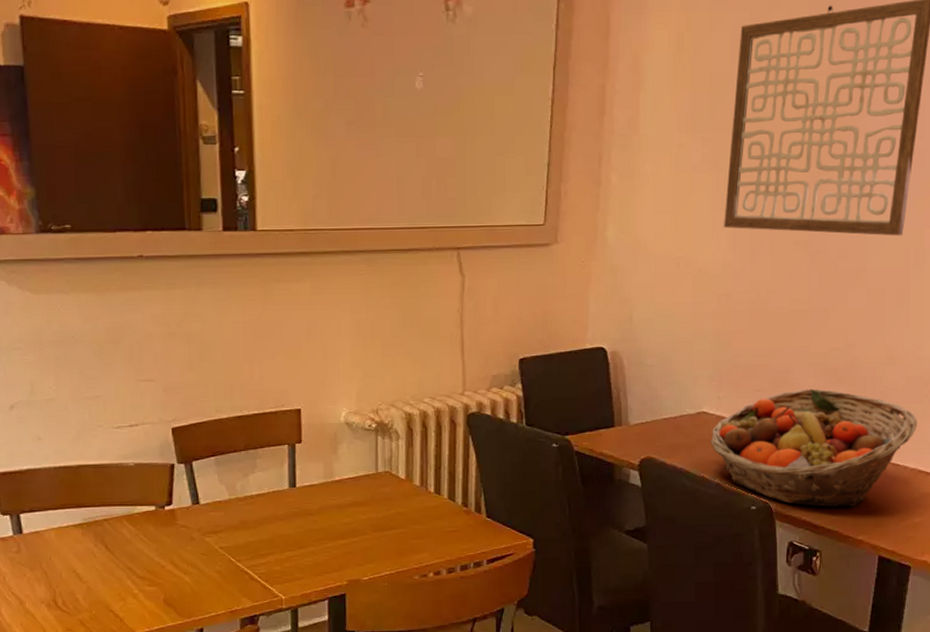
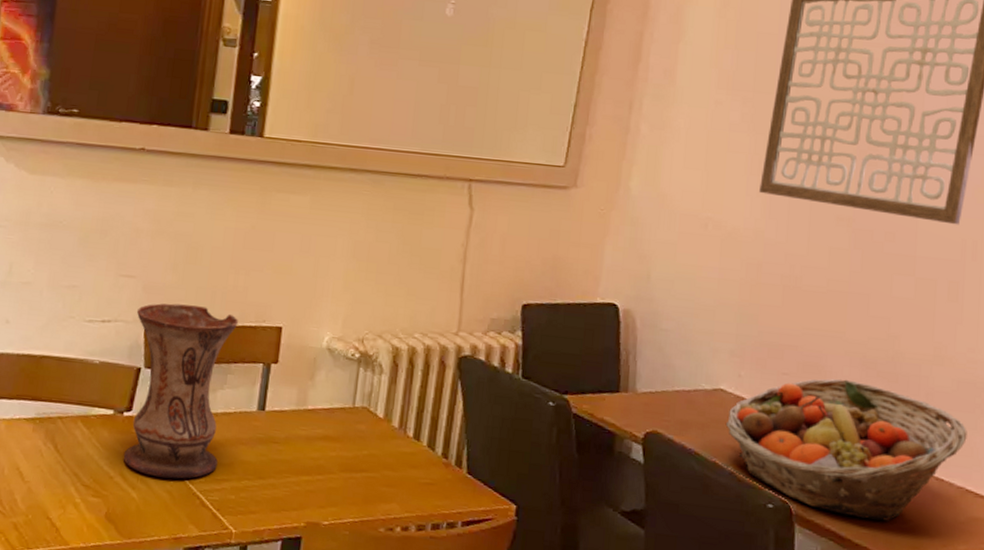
vase: none [161,400,259,560] -> present [123,303,238,479]

